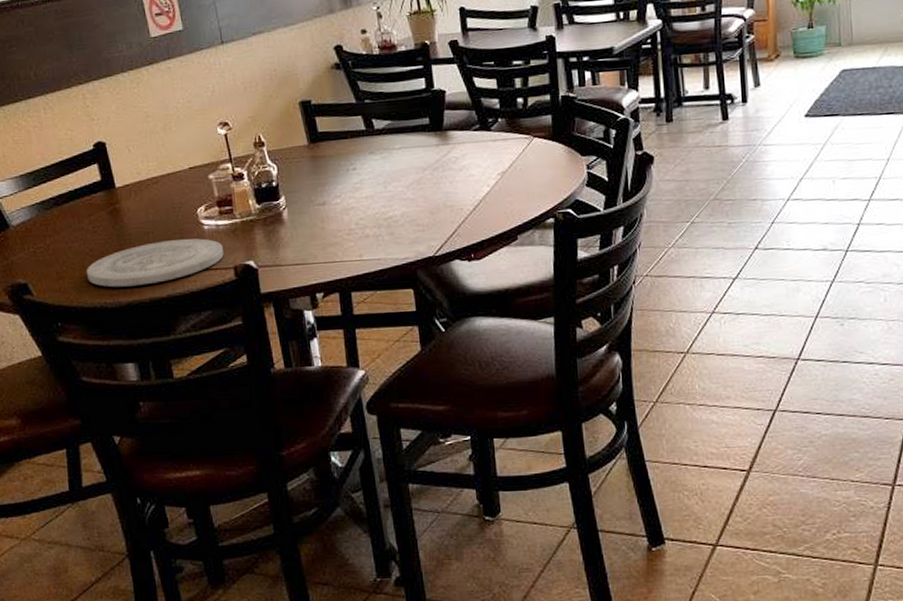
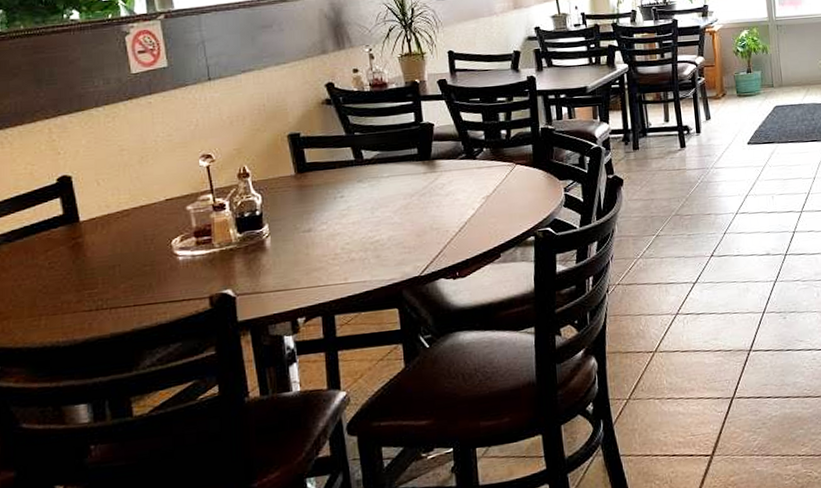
plate: present [86,238,224,287] -> none [37,269,199,325]

